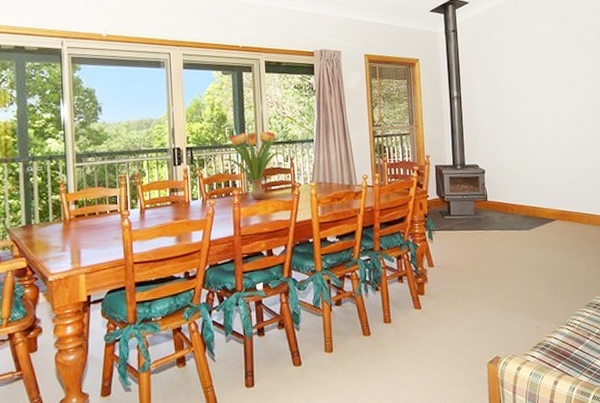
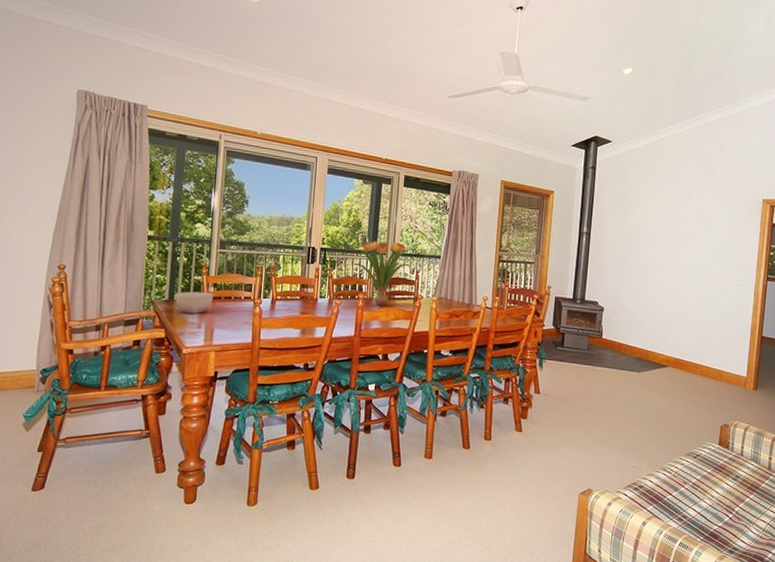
bowl: none [32,211,76,238] -> present [174,291,213,314]

